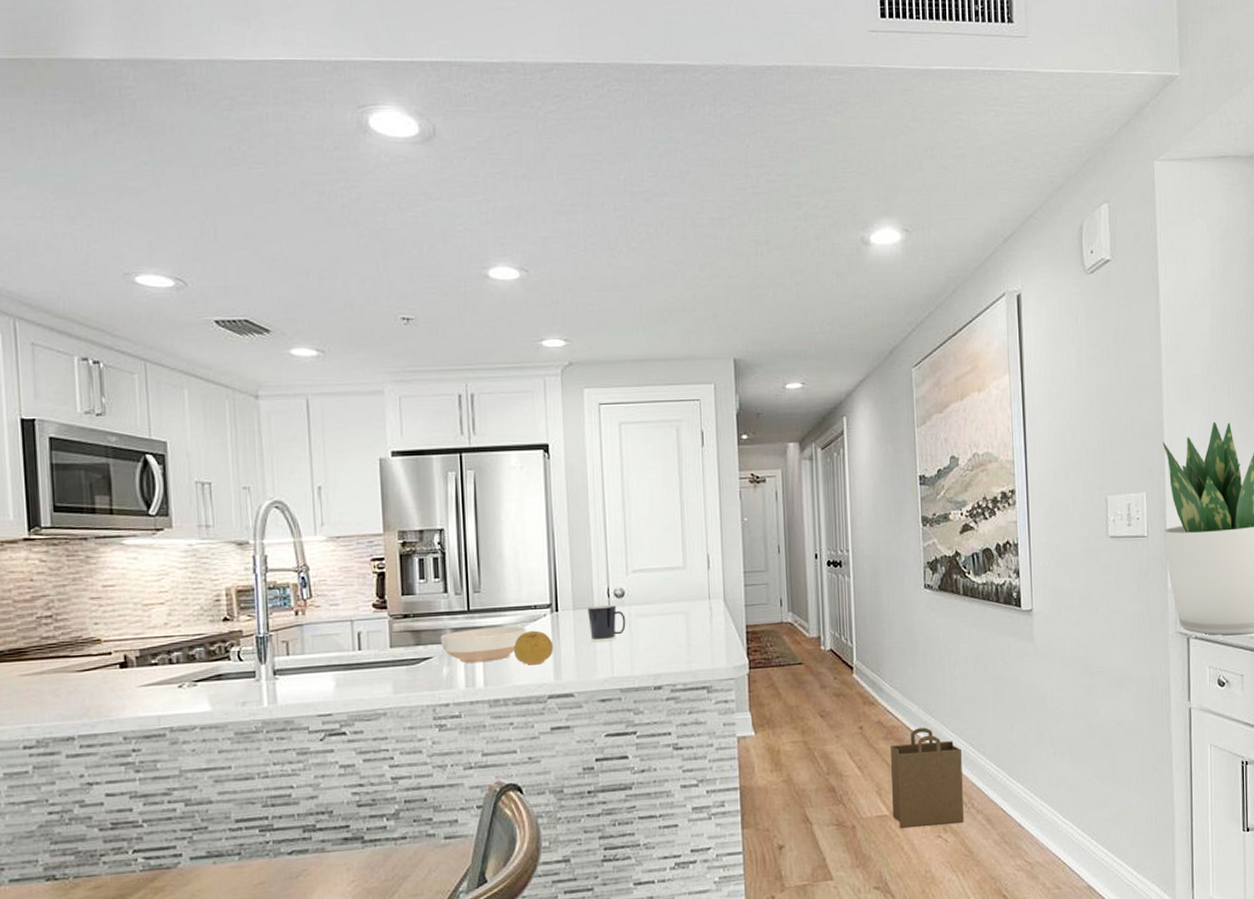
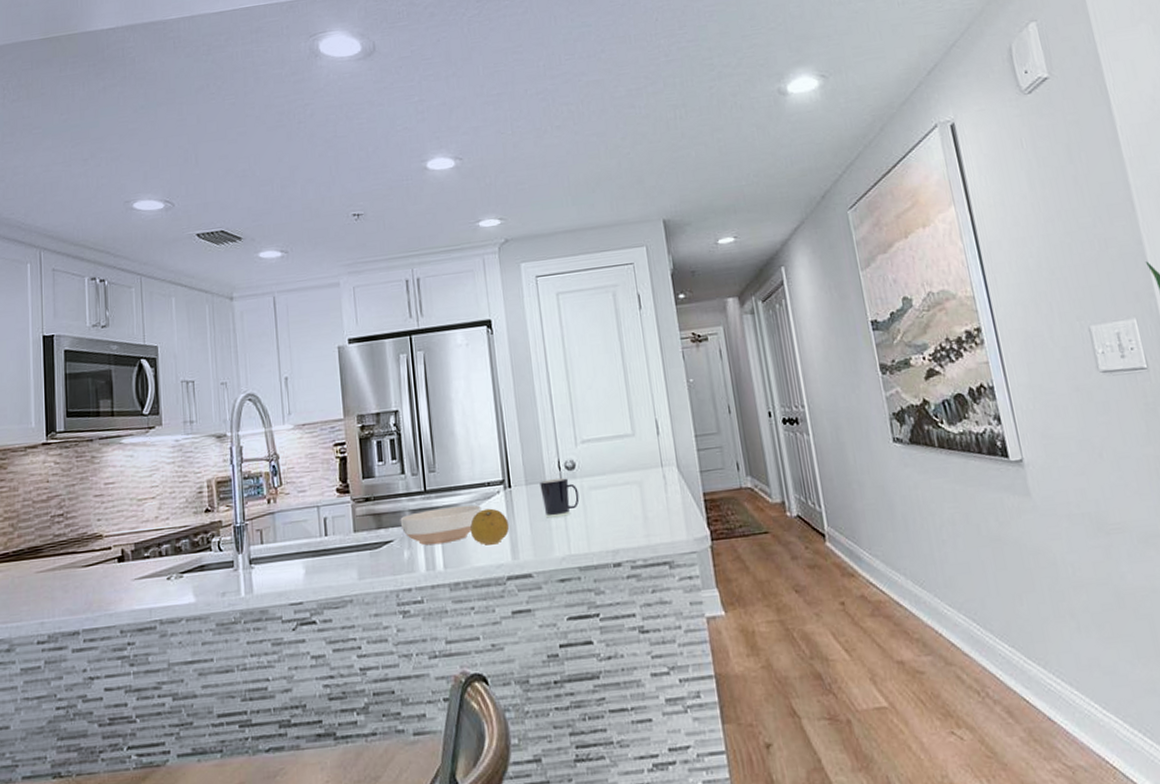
shopping bag: present [890,727,964,828] -> none [879,601,980,723]

